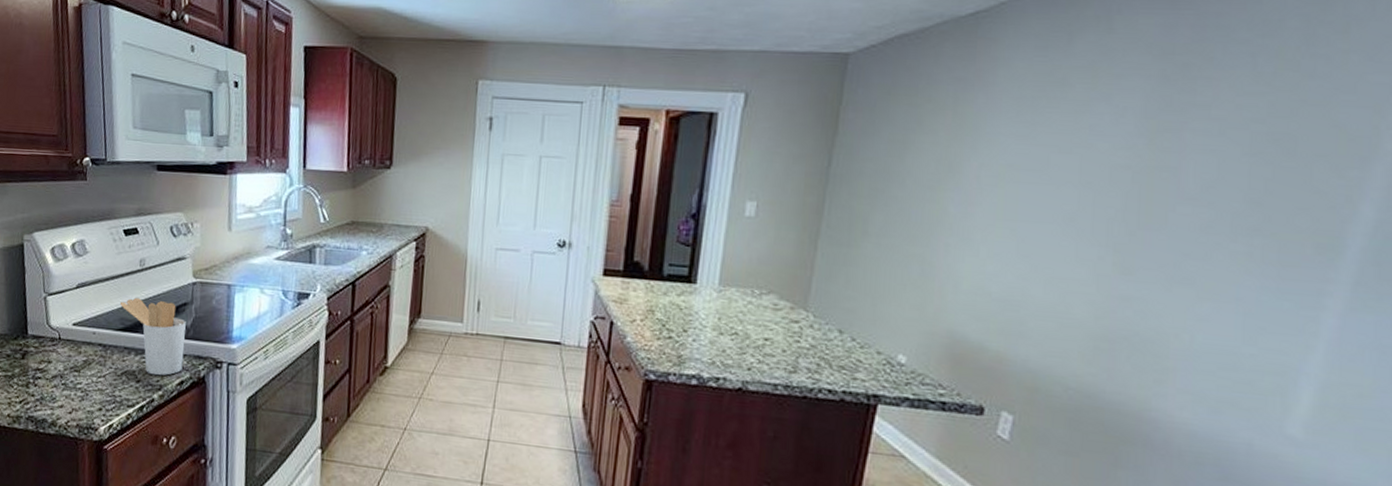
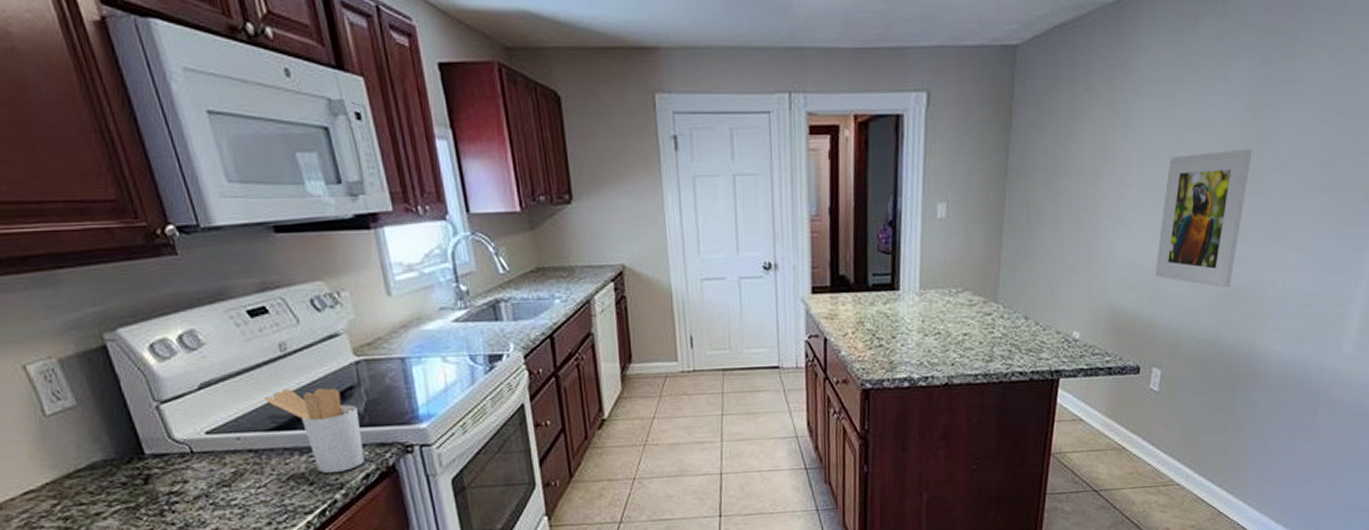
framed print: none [1007,176,1147,333] -> present [1154,149,1252,288]

